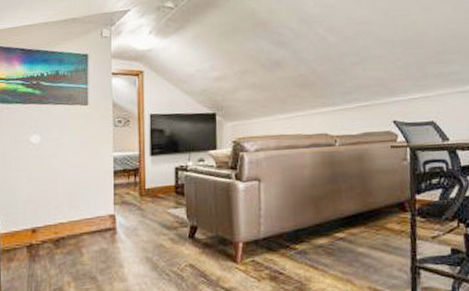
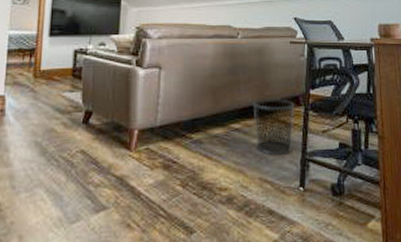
waste bin: none [356,205,401,264] -> present [253,98,295,155]

